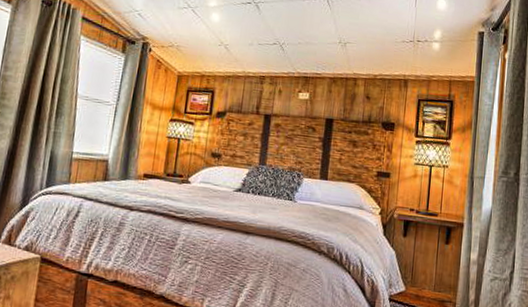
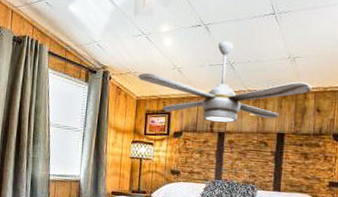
ceiling fan: none [181,20,362,106] -> present [138,41,312,123]

